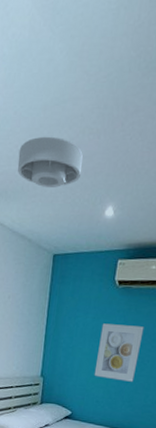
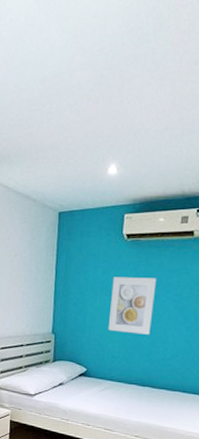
ceiling light: present [17,136,84,188] -> none [19,104,84,151]

